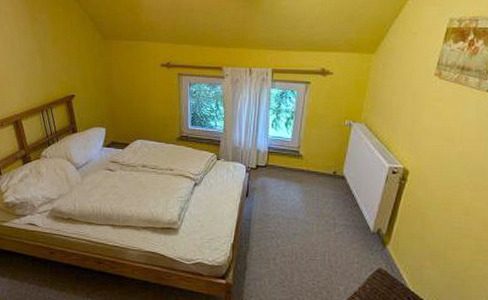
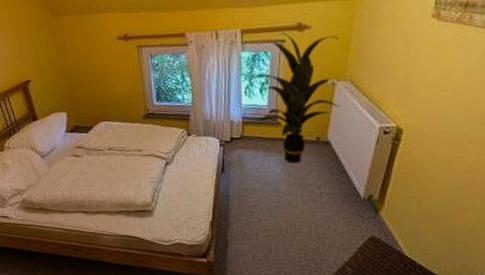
indoor plant: none [280,75,356,194] -> present [254,32,340,163]

